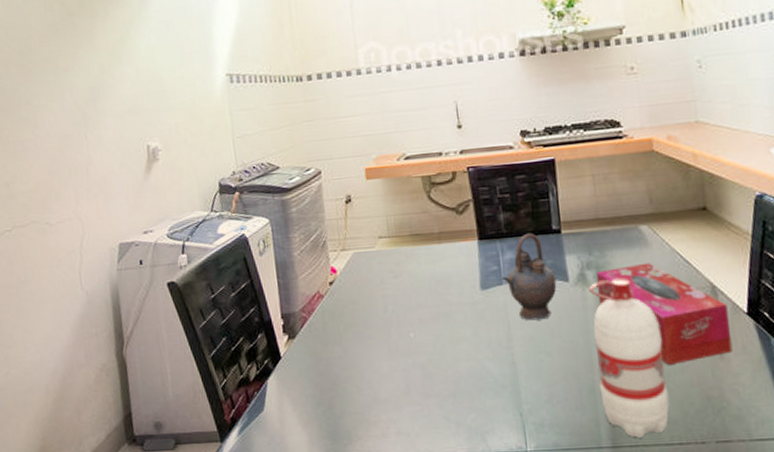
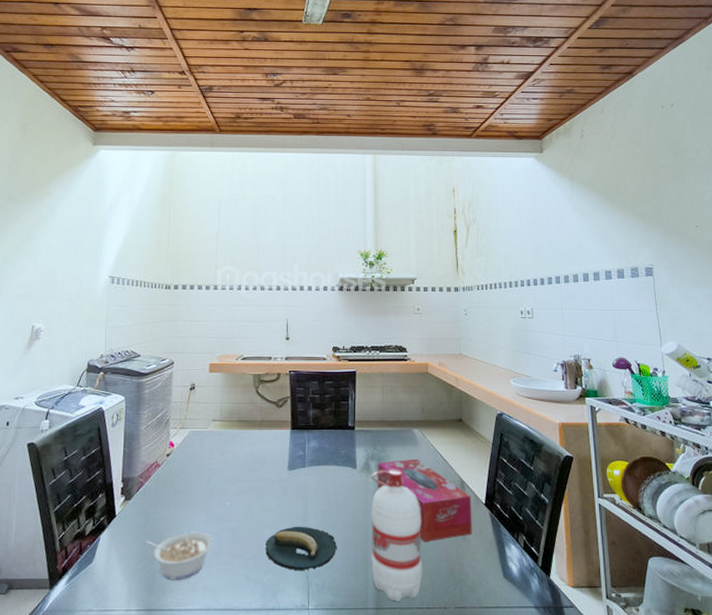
legume: none [319,369,400,426] -> present [144,531,213,581]
banana: none [464,355,555,408] -> present [266,526,338,571]
teapot: present [502,233,557,321] -> none [306,427,347,499]

